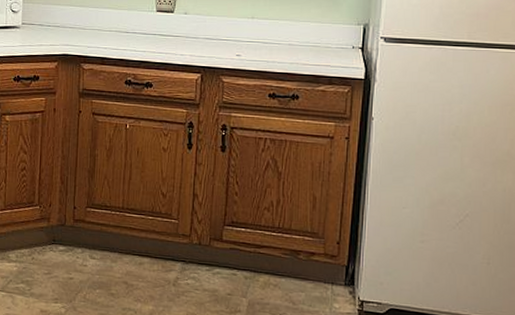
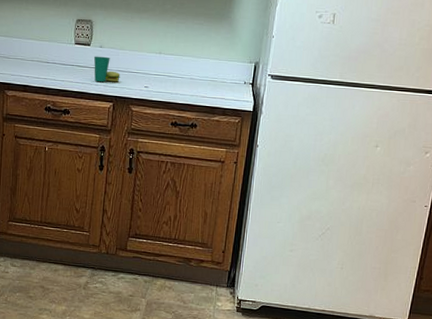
cup: none [177,23,208,52] -> present [93,56,120,83]

